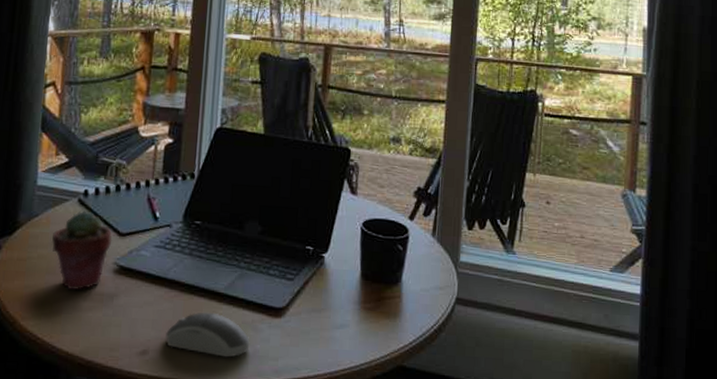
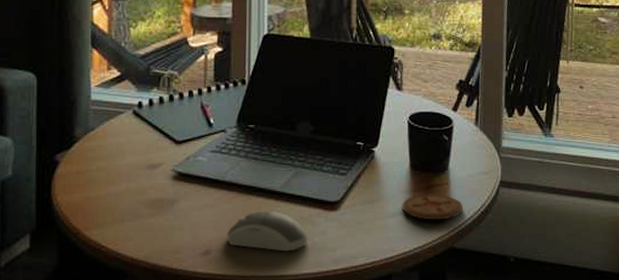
potted succulent: present [51,210,113,290] -> none [109,122,169,198]
coaster: none [349,306,416,336] -> present [401,194,464,221]

